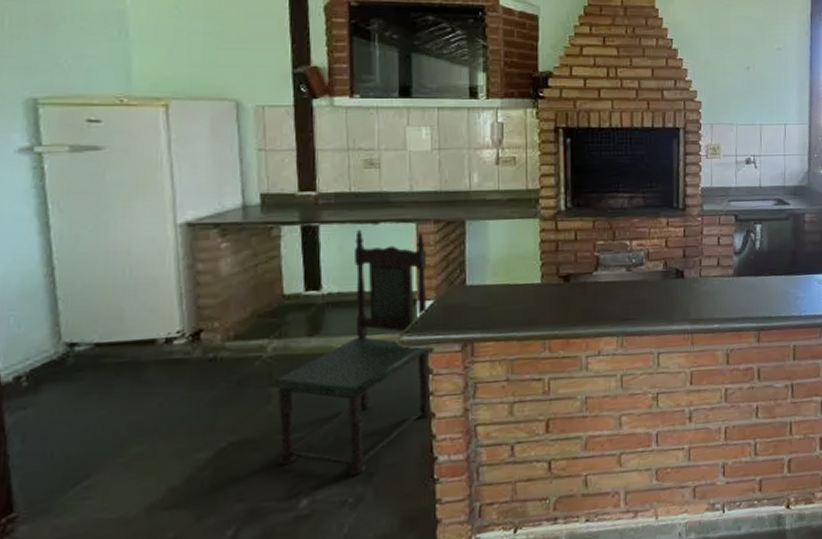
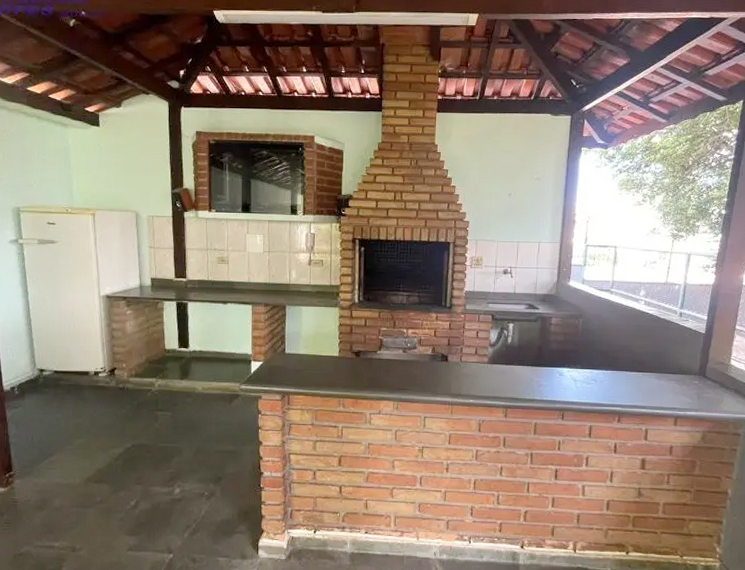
dining chair: present [274,229,431,476] -> none [159,307,260,477]

